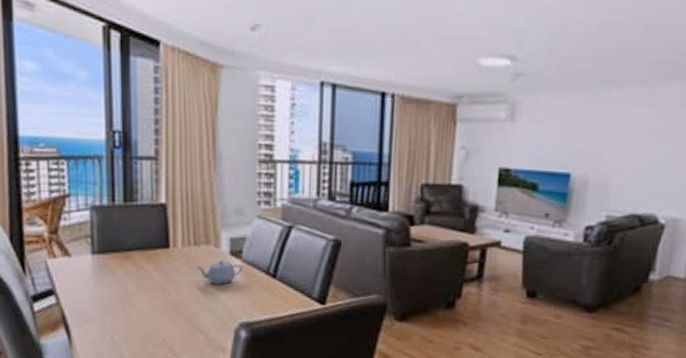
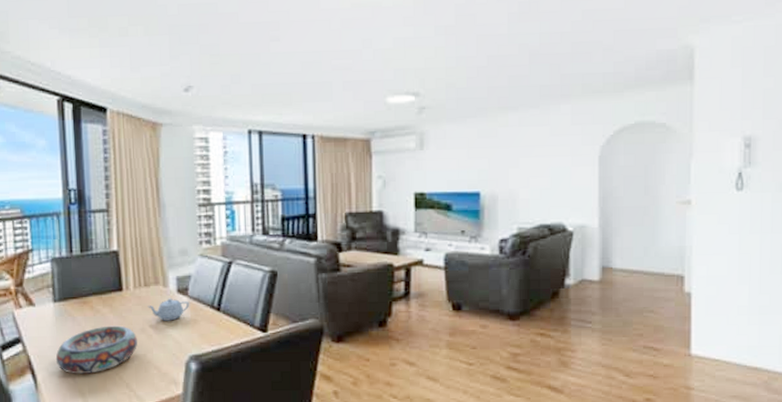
decorative bowl: none [92,284,183,333] -> present [55,325,137,374]

